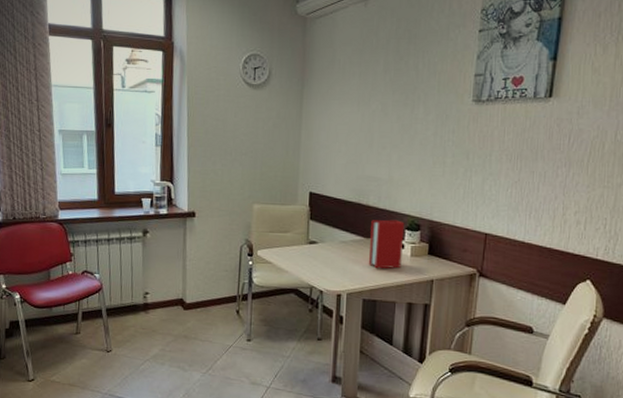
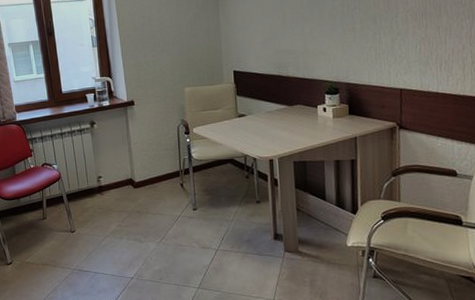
book: present [368,219,405,269] -> none [293,86,326,133]

